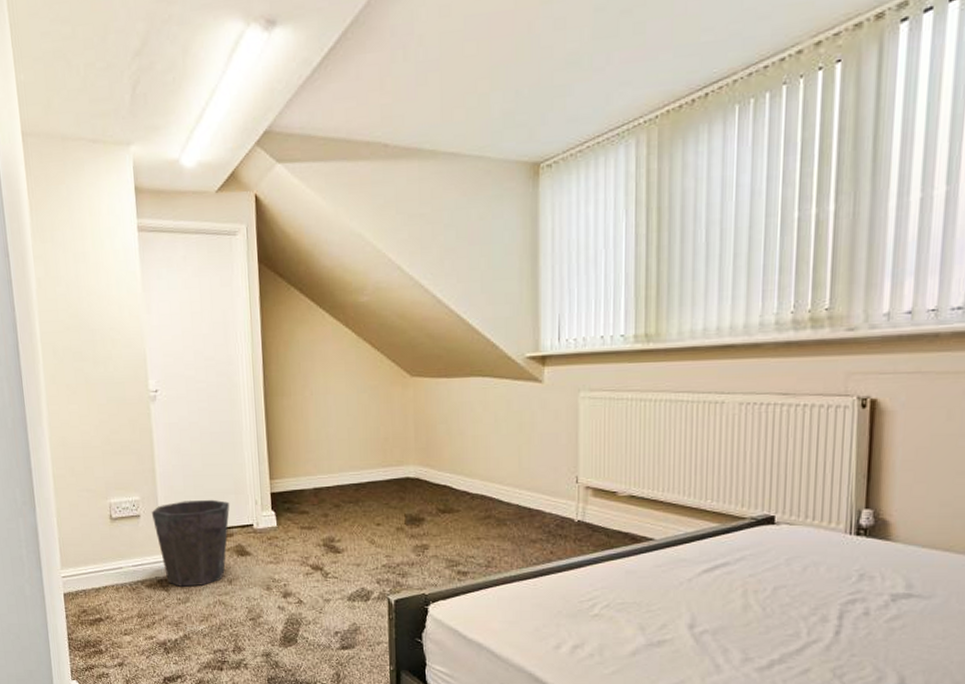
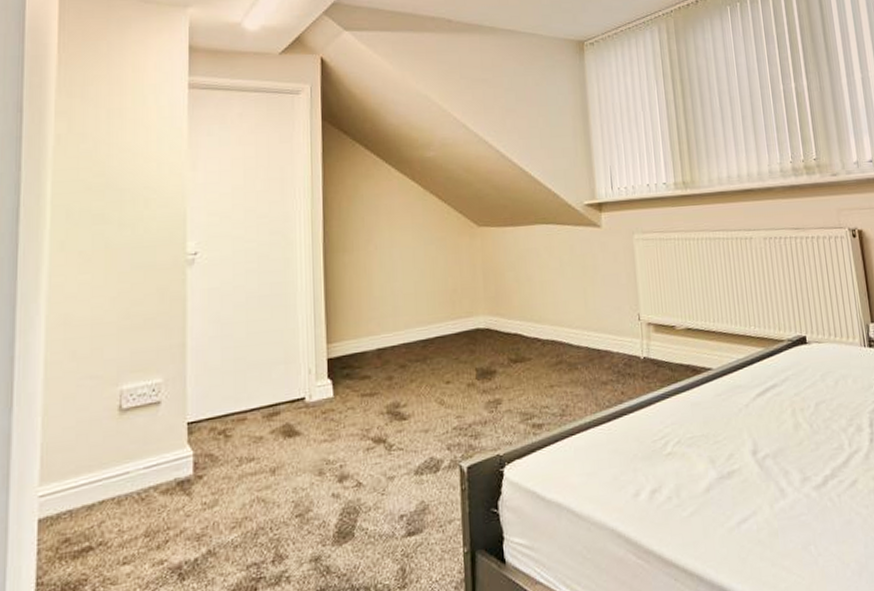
waste bin: present [151,499,230,587] -> none [176,372,278,487]

